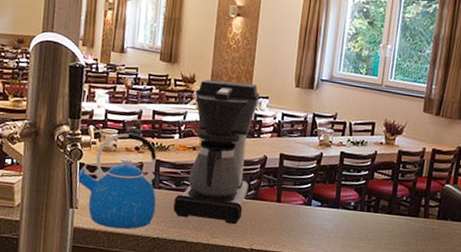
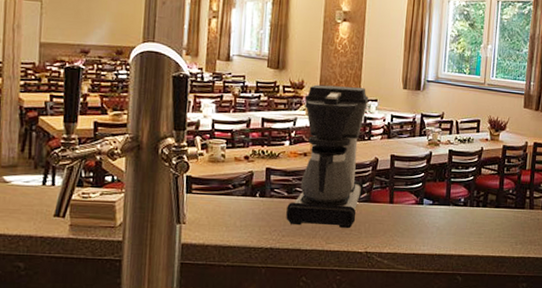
kettle: present [78,132,157,229] -> none [185,142,268,242]

